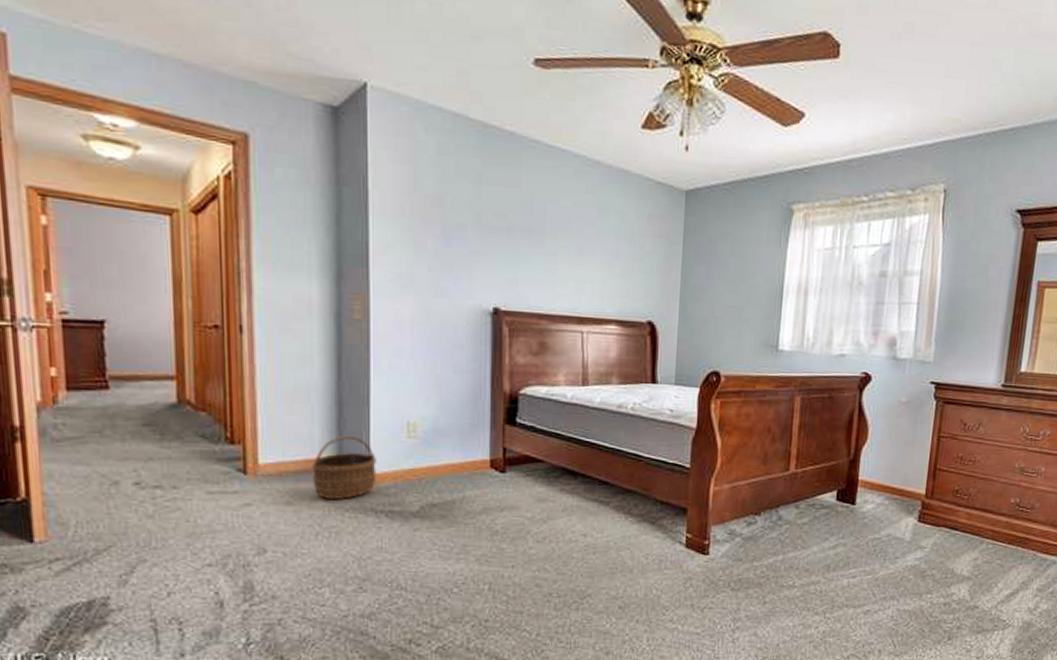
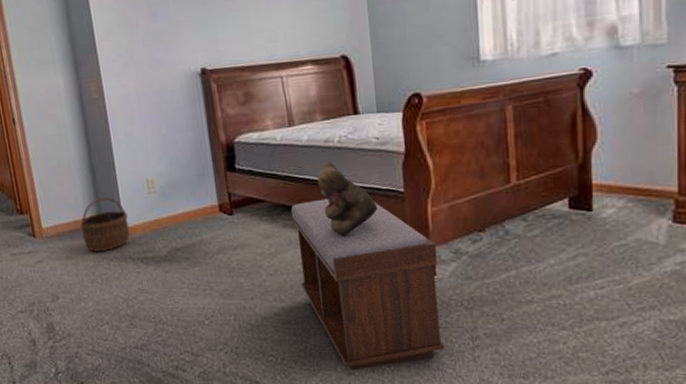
bench: none [569,466,713,650] -> present [290,198,445,371]
teddy bear: none [604,427,662,508] -> present [317,161,378,237]

